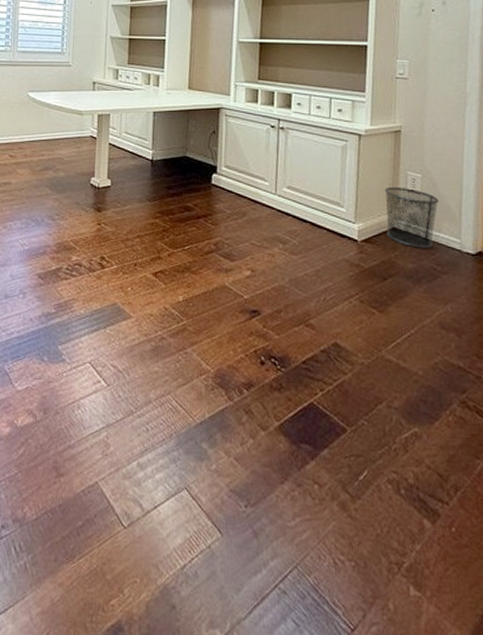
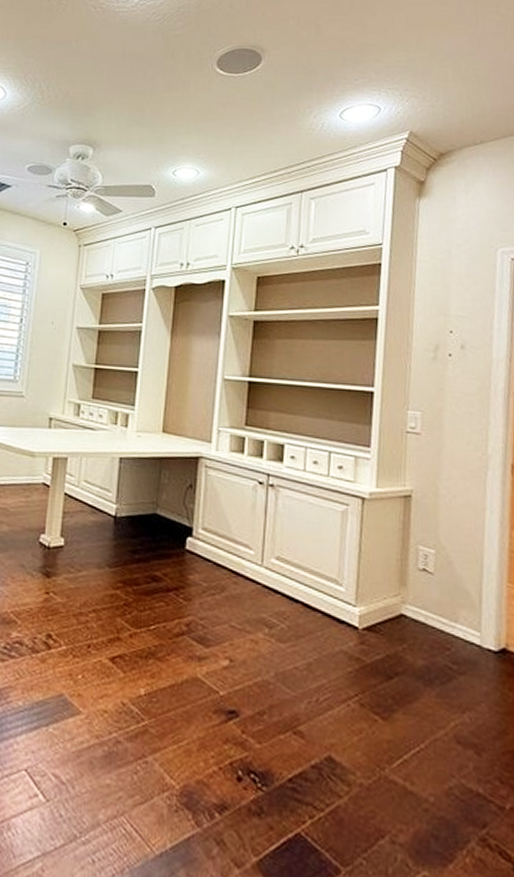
waste bin: present [384,186,439,249] -> none [391,563,455,642]

